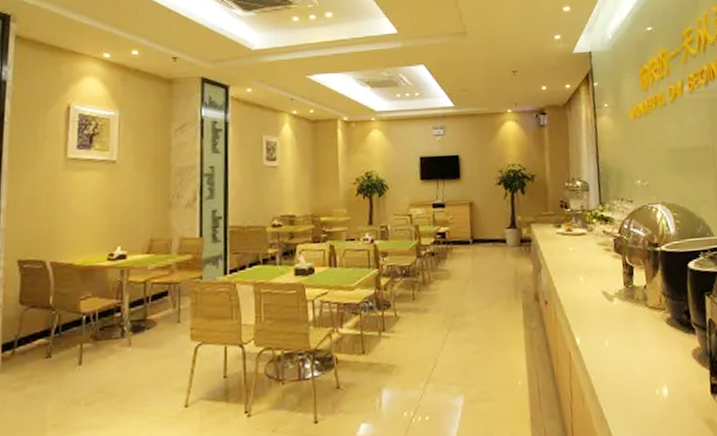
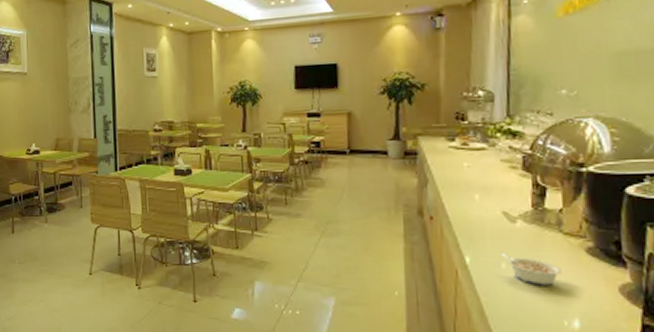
legume: none [603,331,652,359] -> present [501,253,563,286]

